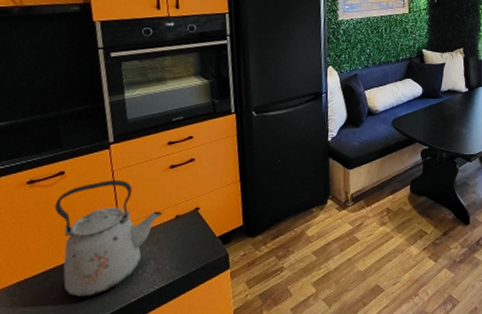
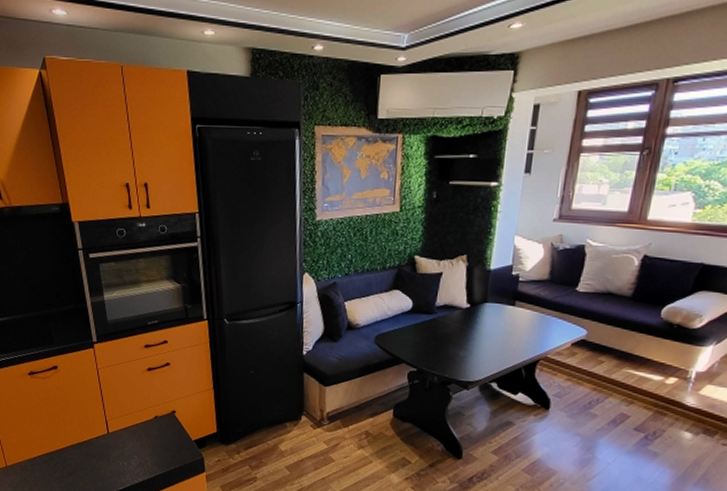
kettle: present [54,180,163,297] -> none [52,377,143,480]

